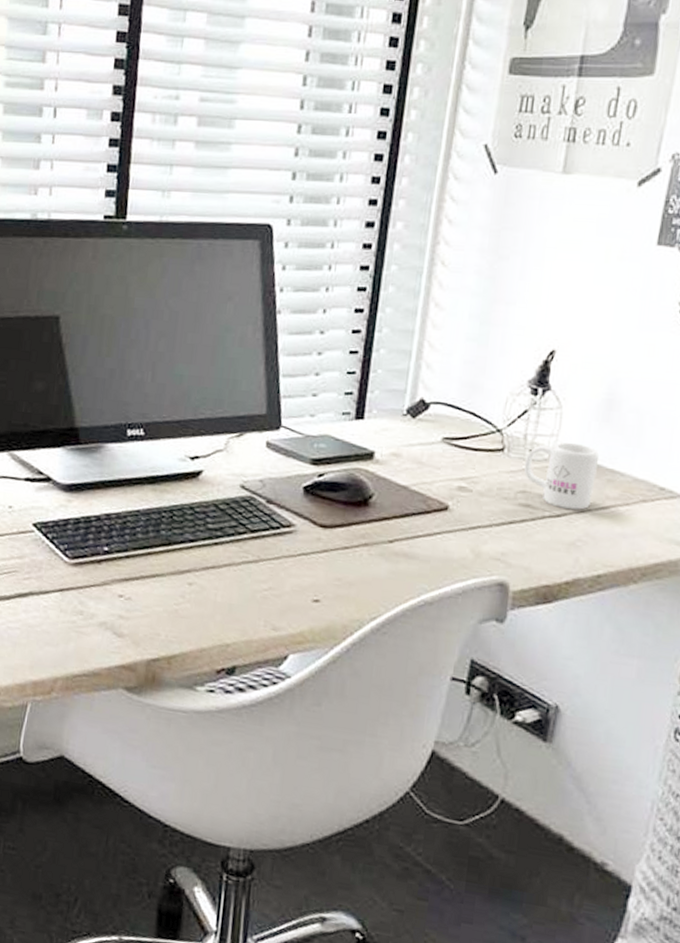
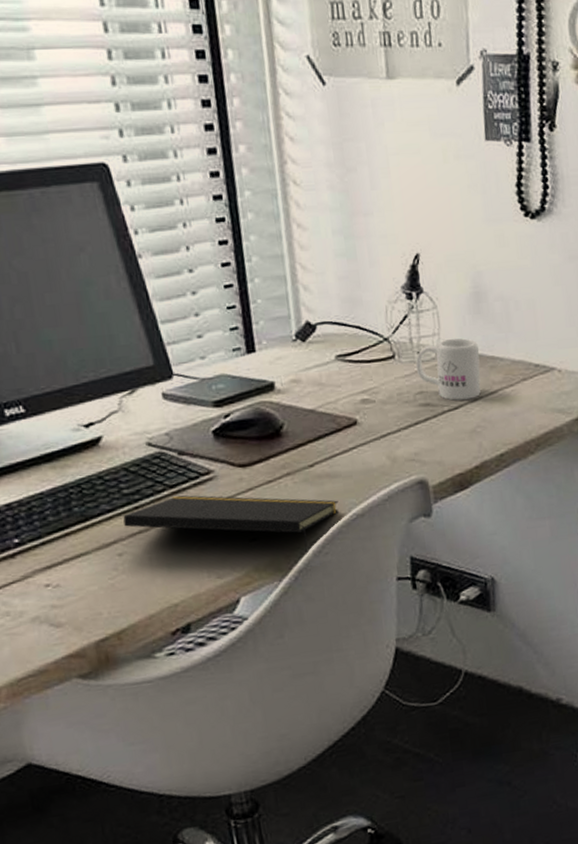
notepad: none [201,540,410,629] -> present [123,495,339,554]

